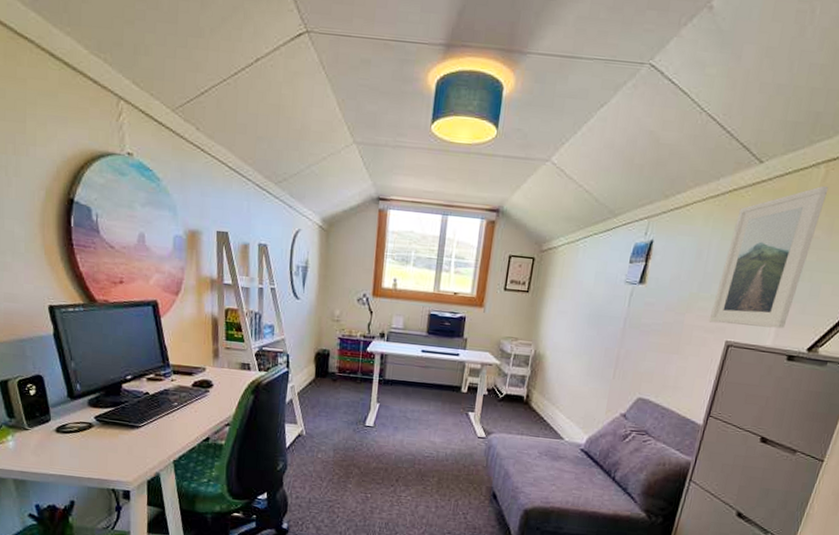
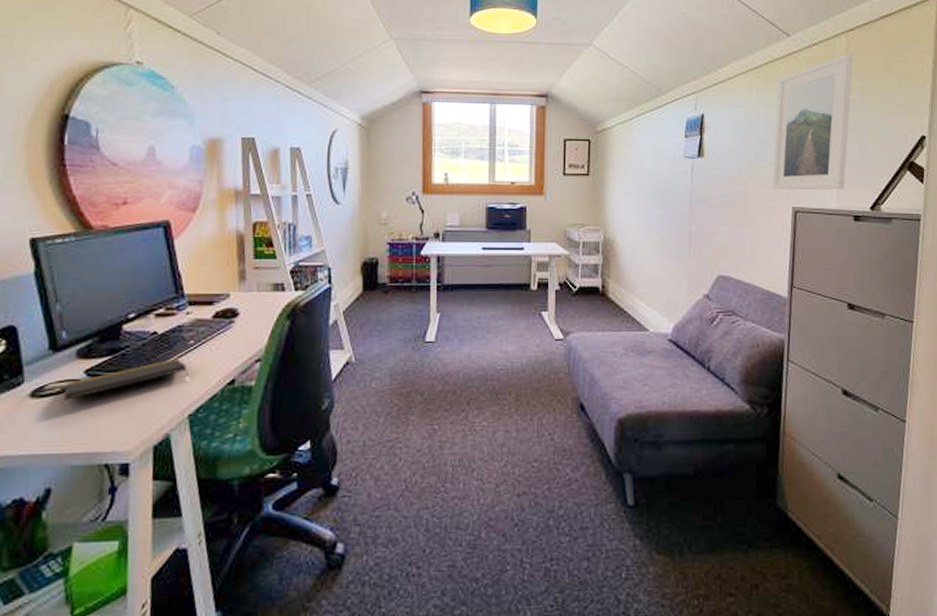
notepad: none [81,415,173,438] -> present [64,358,188,400]

